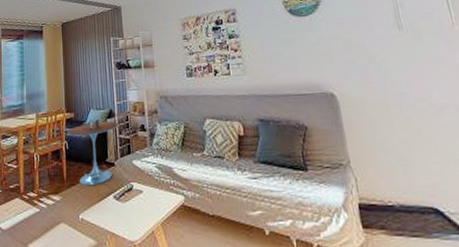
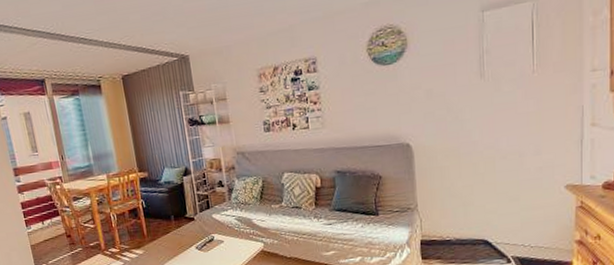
side table: present [67,119,119,186] -> none [142,177,196,240]

